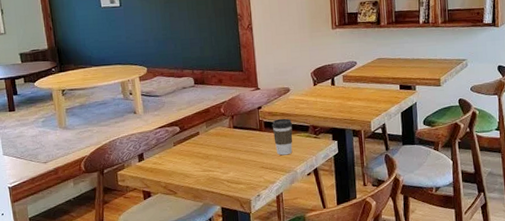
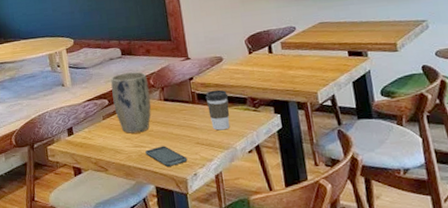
plant pot: none [183,100,221,159] -> present [111,71,152,134]
smartphone: none [213,170,252,189] -> present [145,146,188,167]

